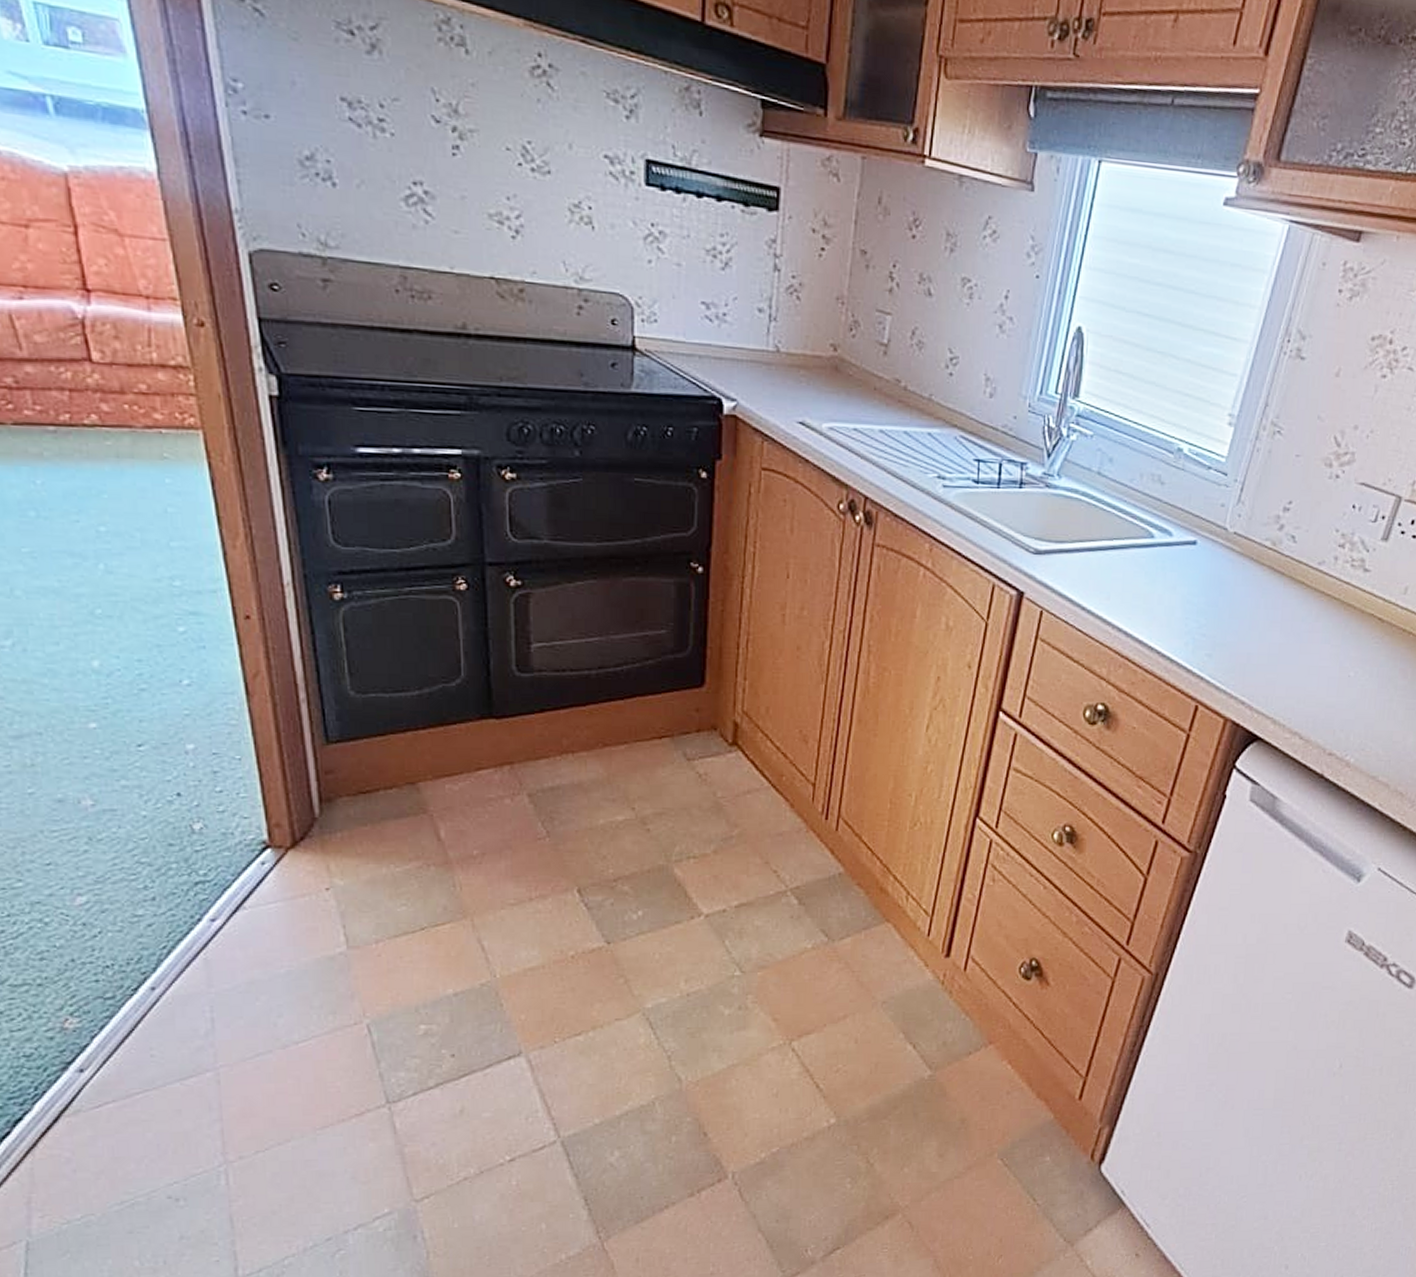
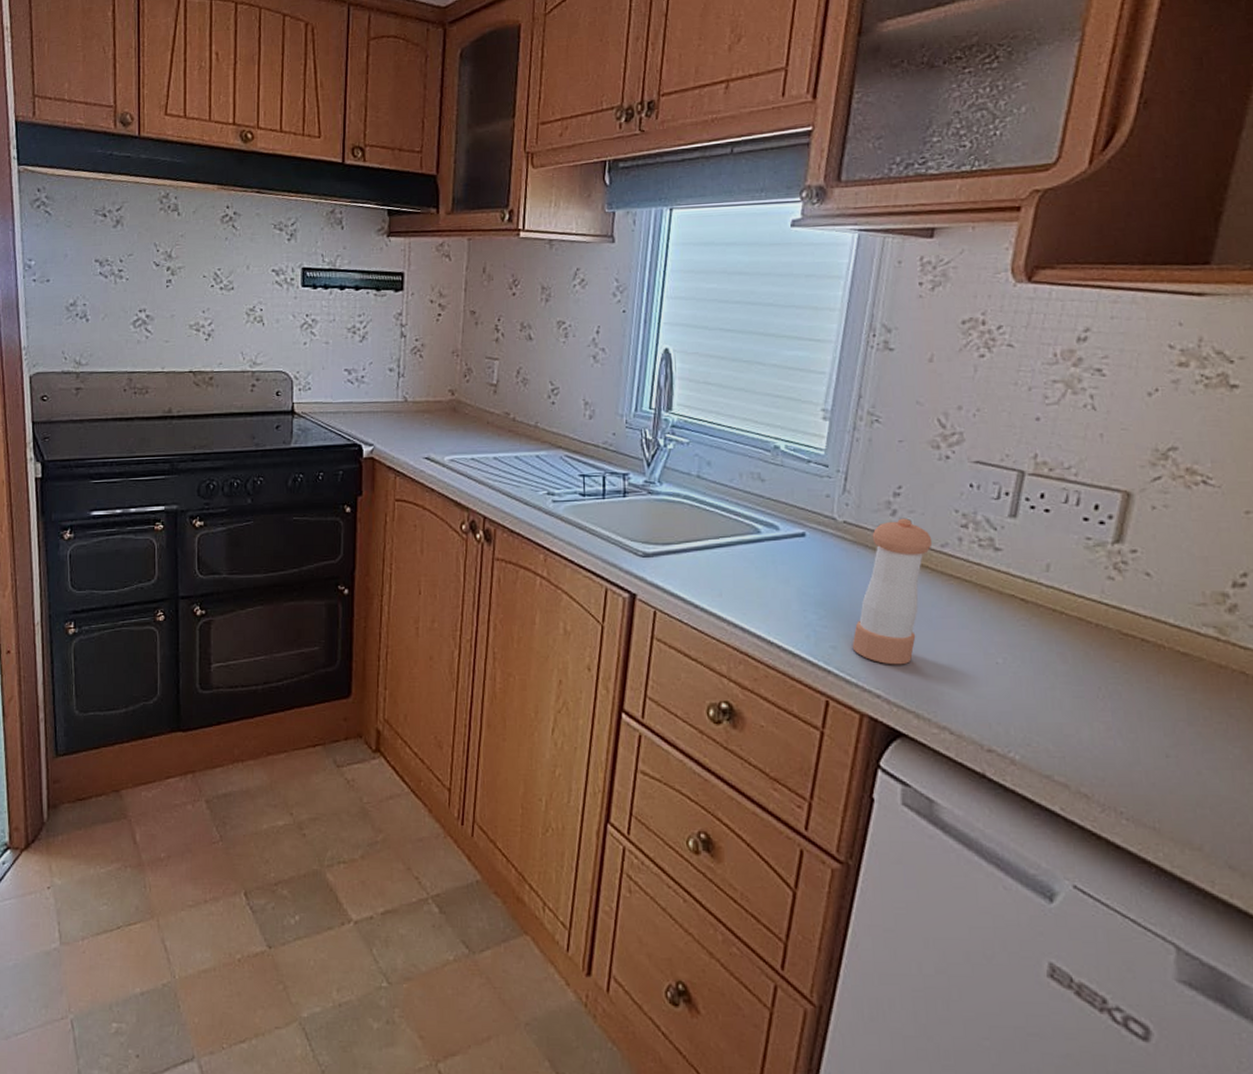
pepper shaker: none [1225,533,1312,675] -> present [852,518,933,665]

